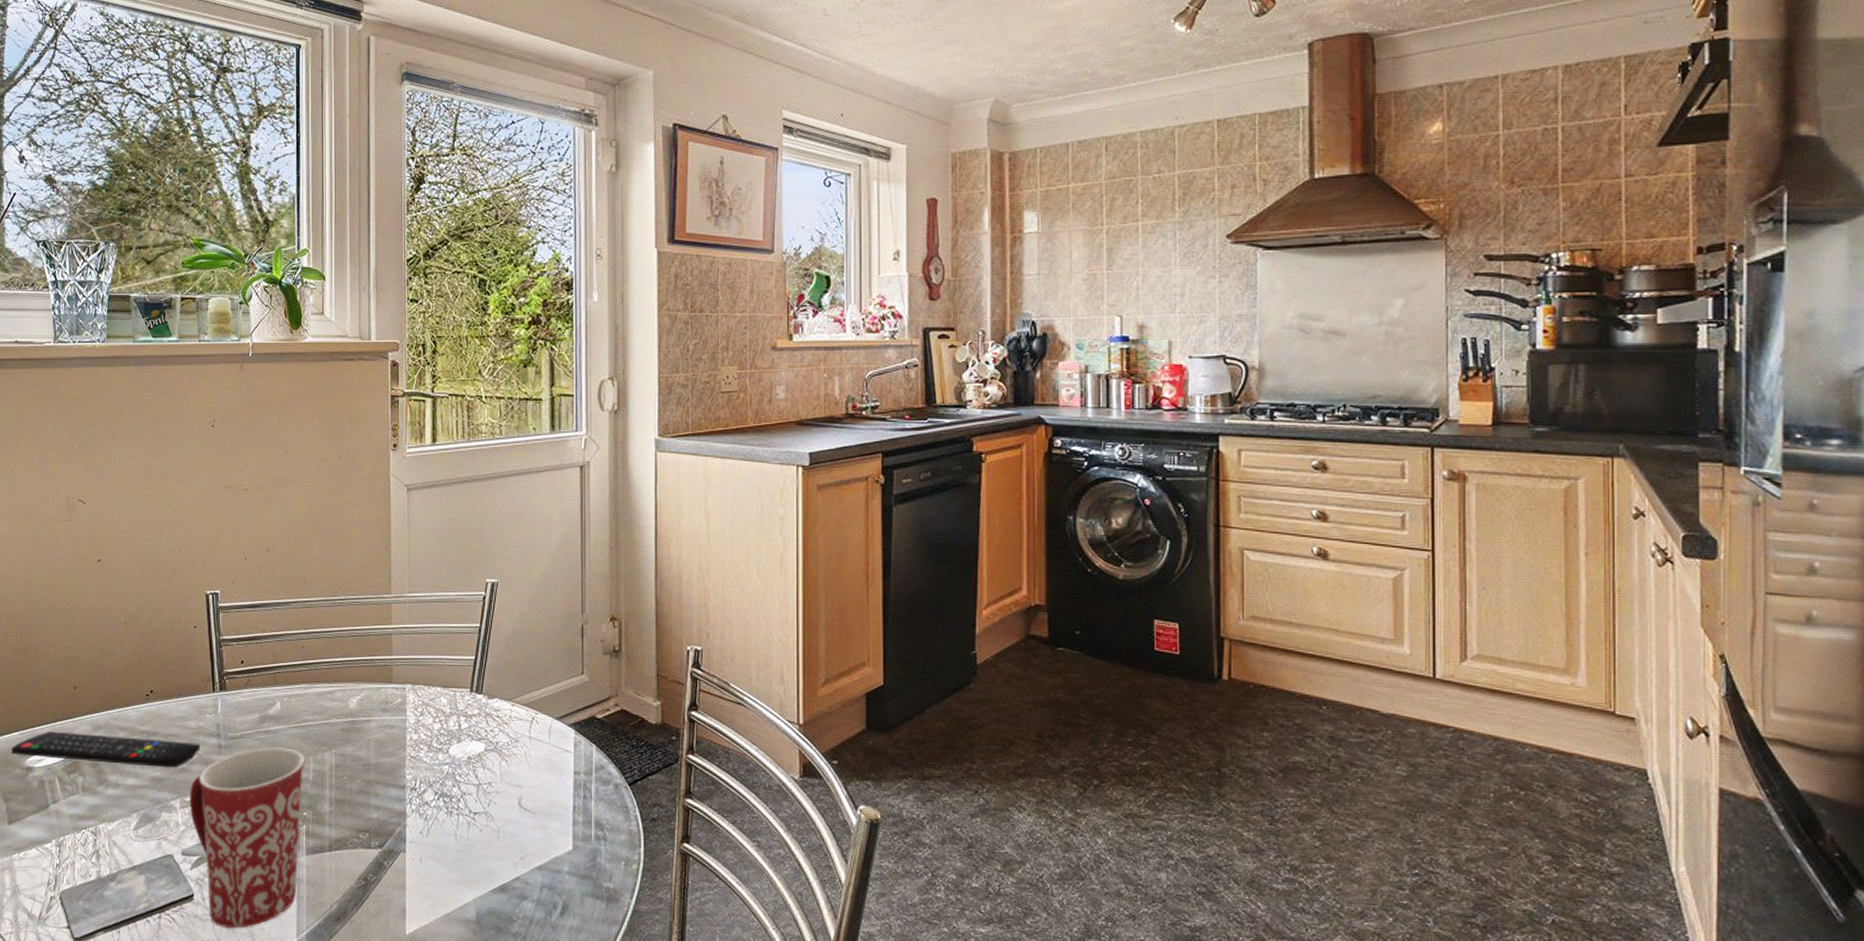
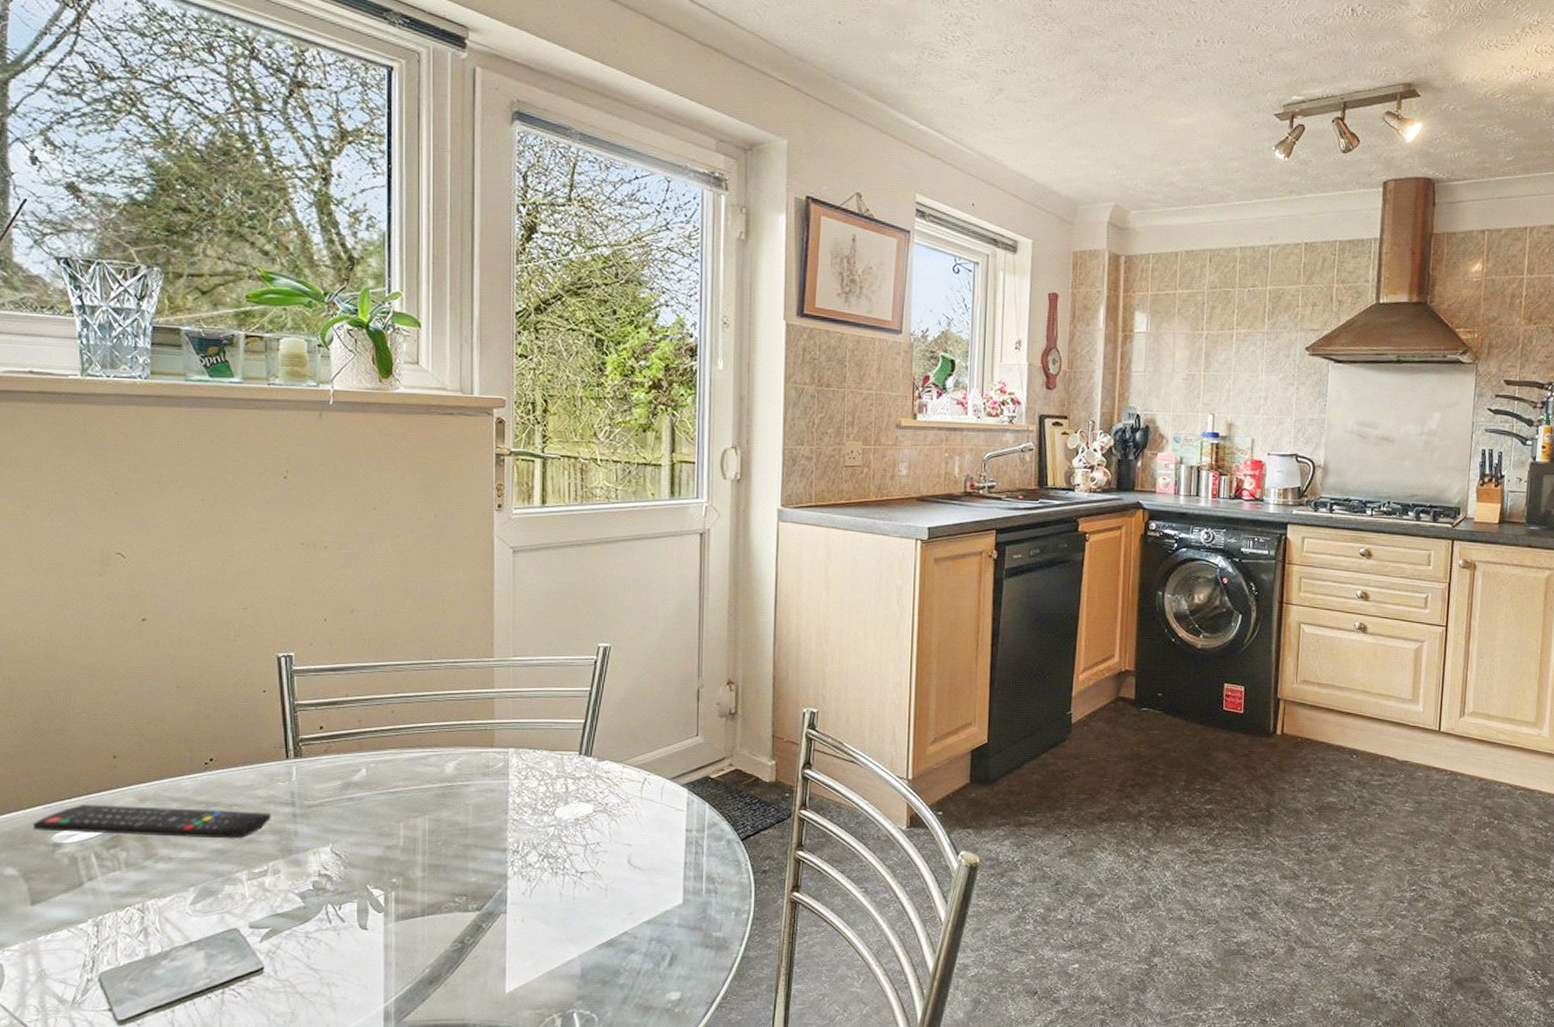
mug: present [189,747,305,929] -> none [258,814,395,1000]

